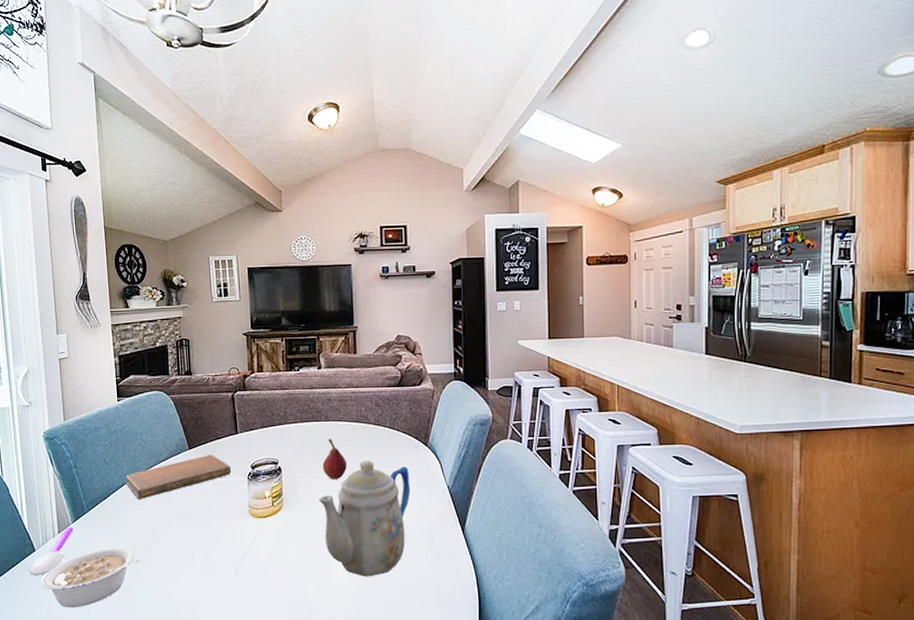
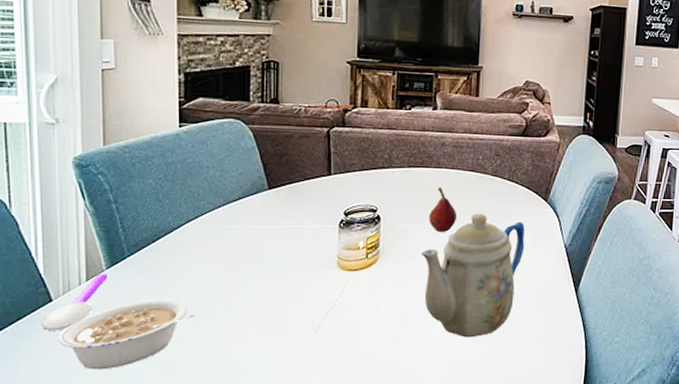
notebook: present [125,455,232,500] -> none [182,197,320,245]

